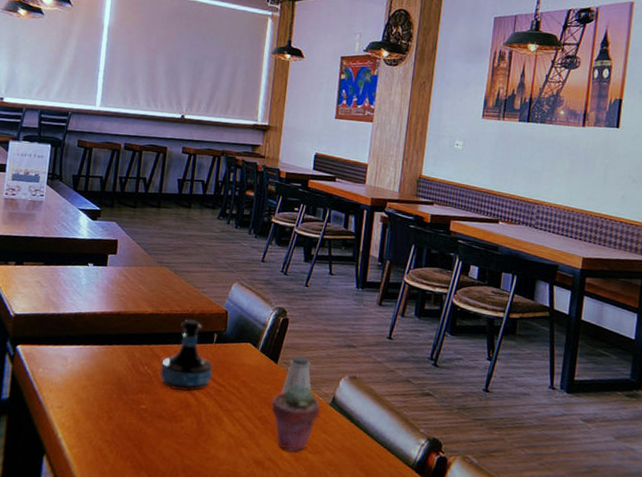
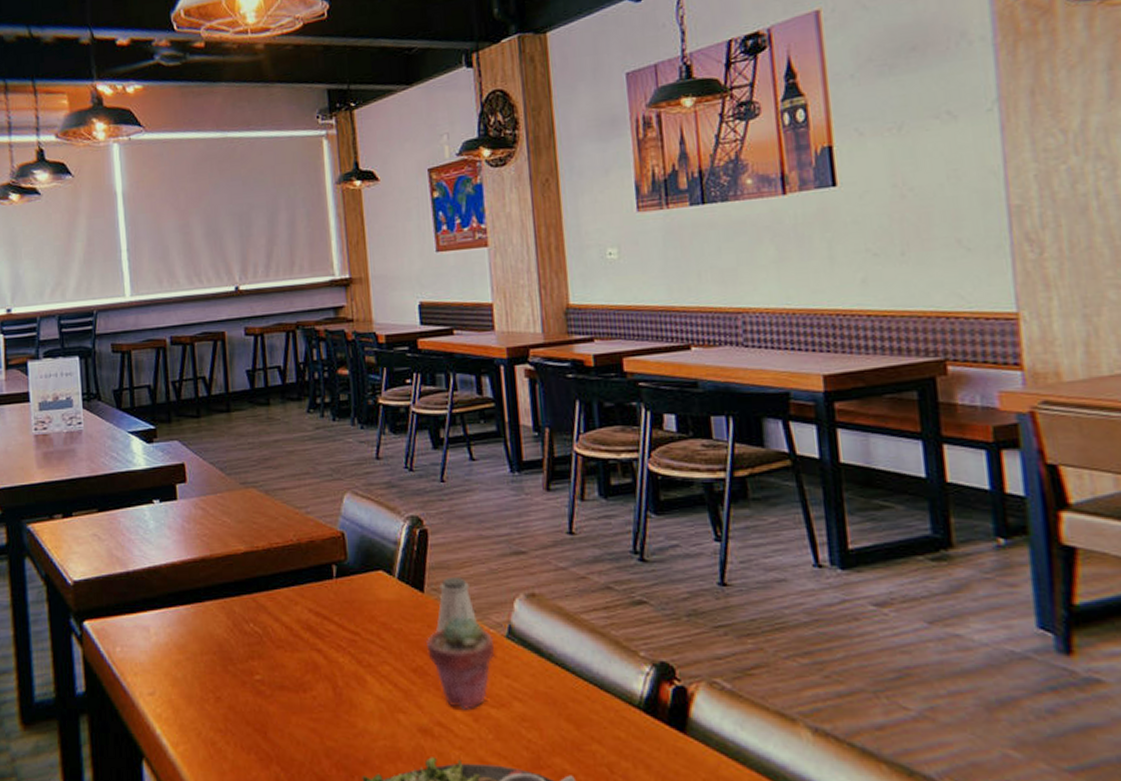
tequila bottle: present [160,319,213,392] -> none [269,551,340,649]

